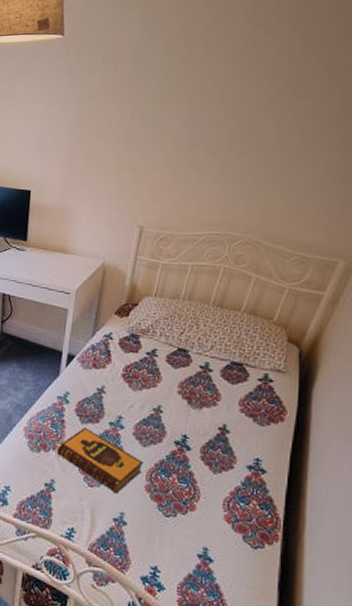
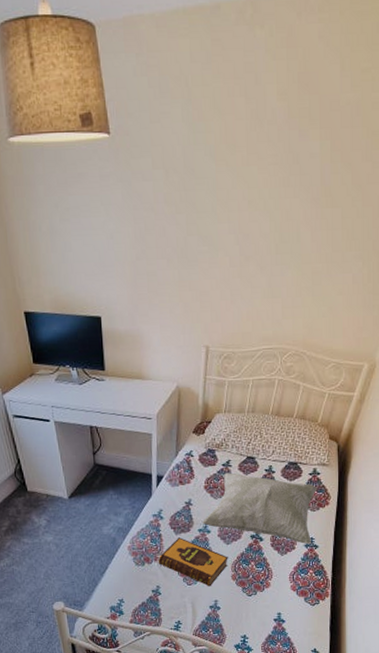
decorative pillow: none [115,363,269,467] -> present [202,473,318,545]

